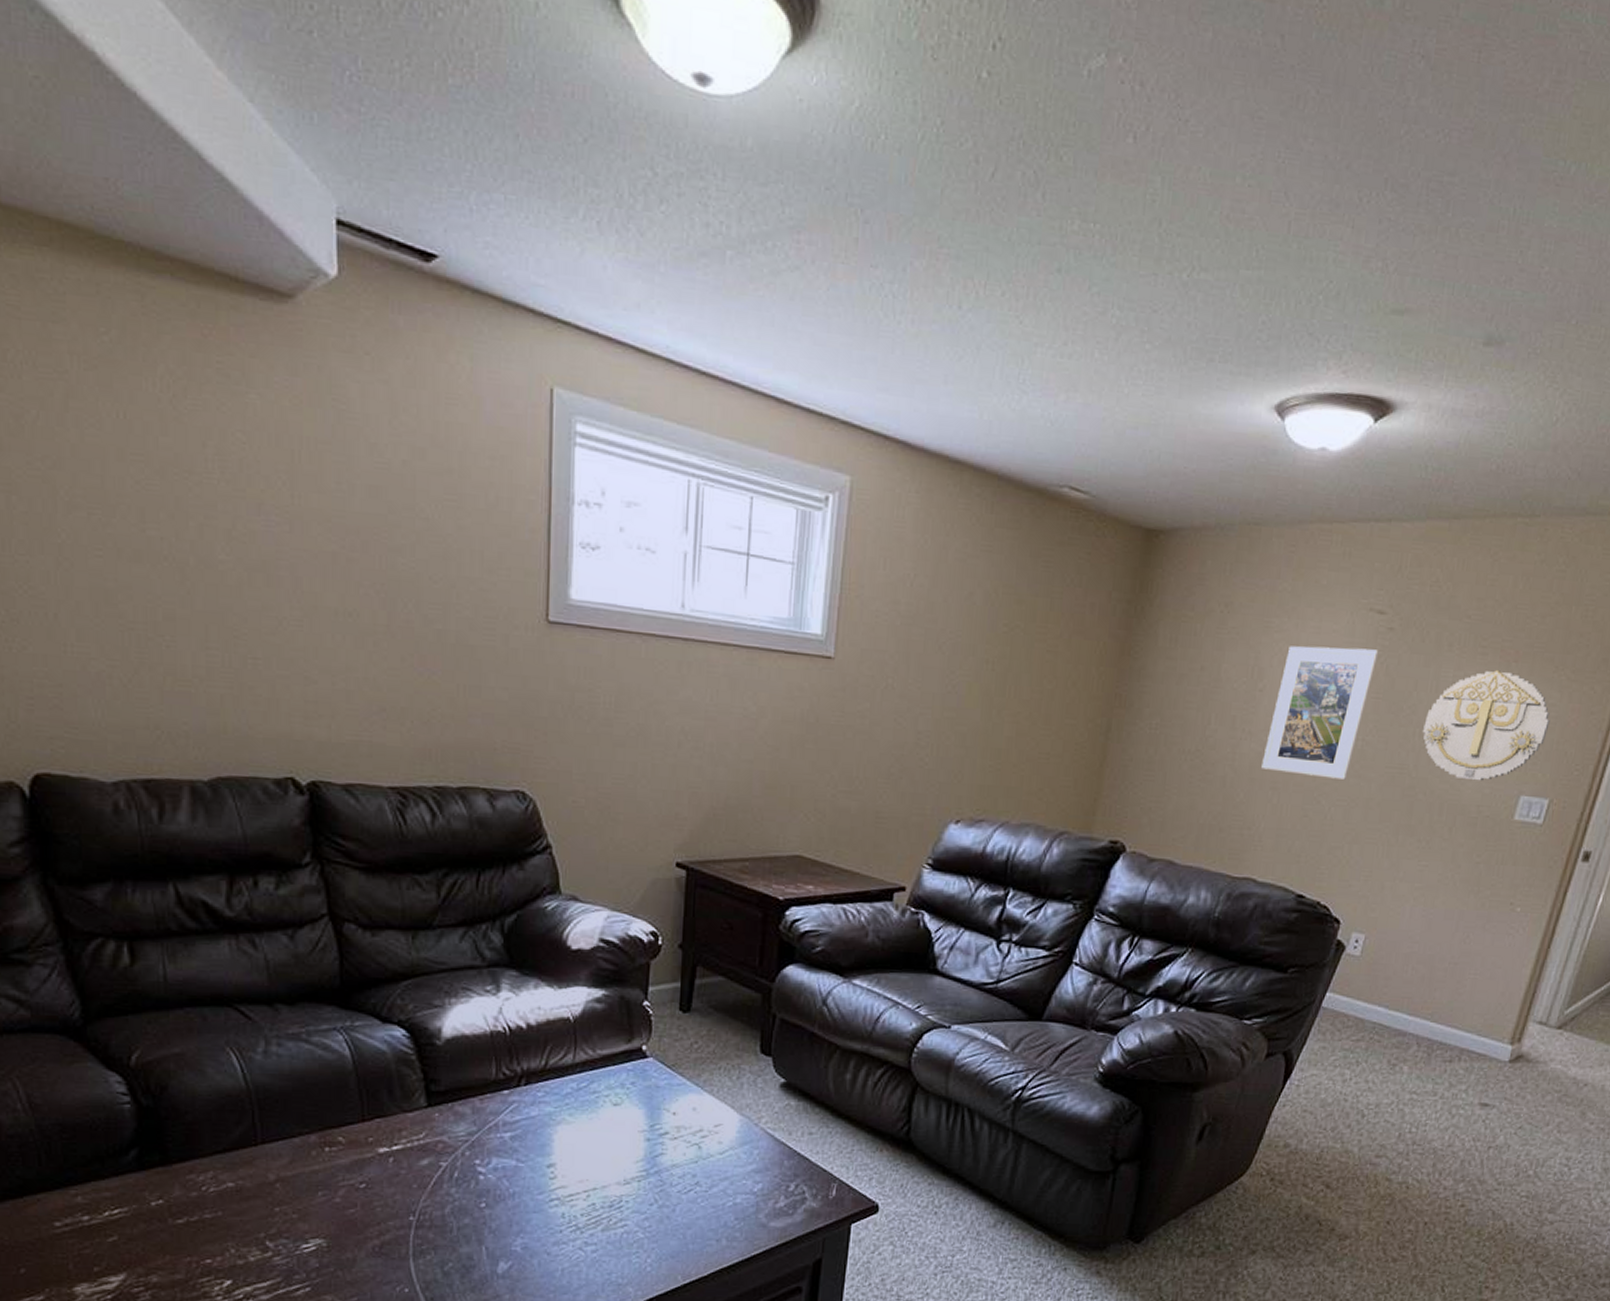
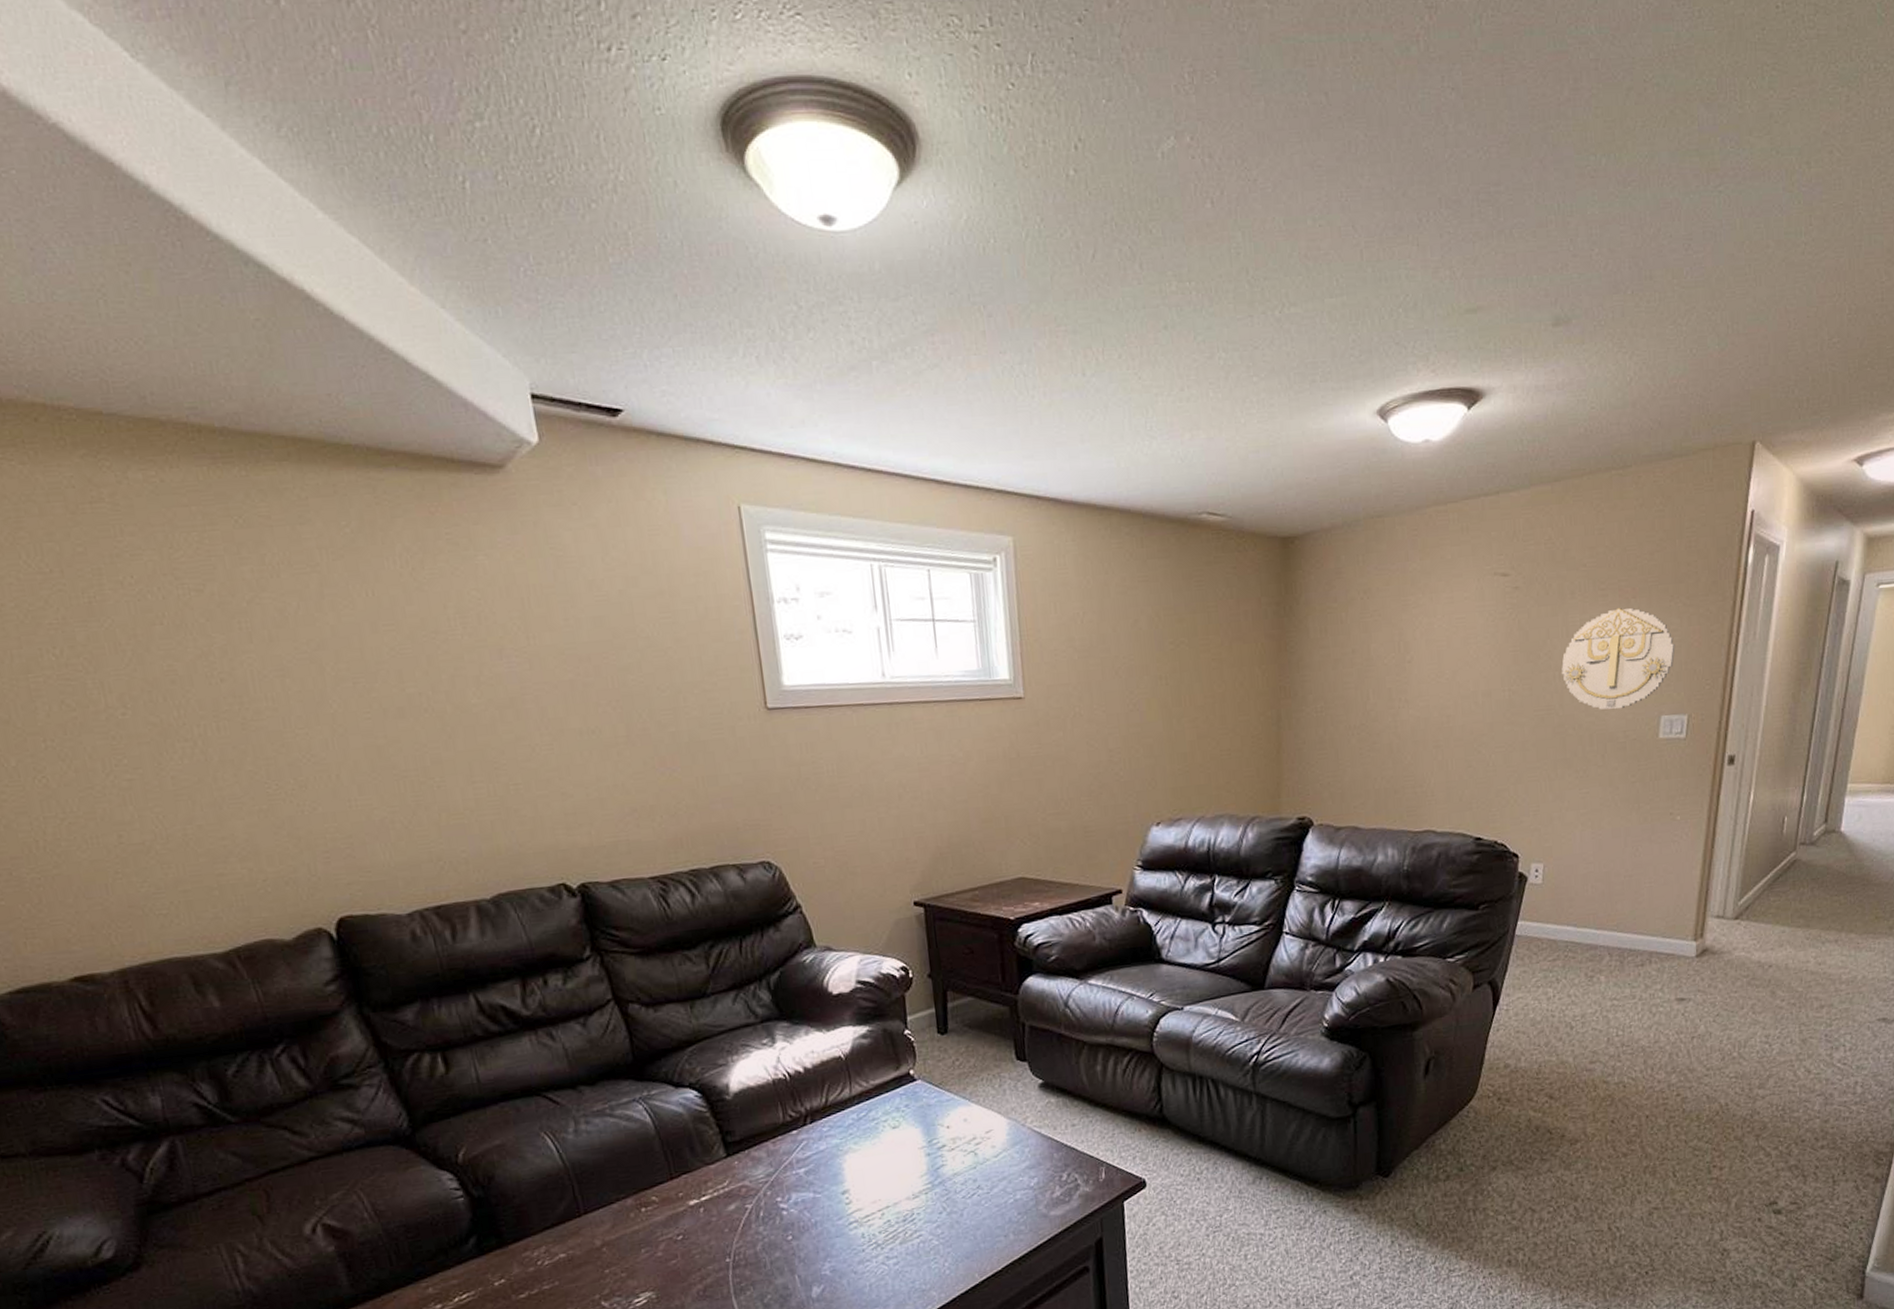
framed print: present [1261,646,1379,780] -> none [1422,608,1509,731]

